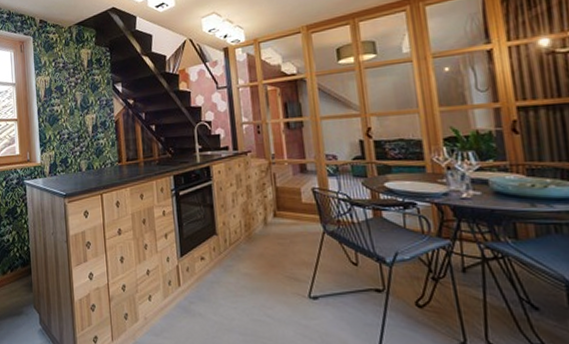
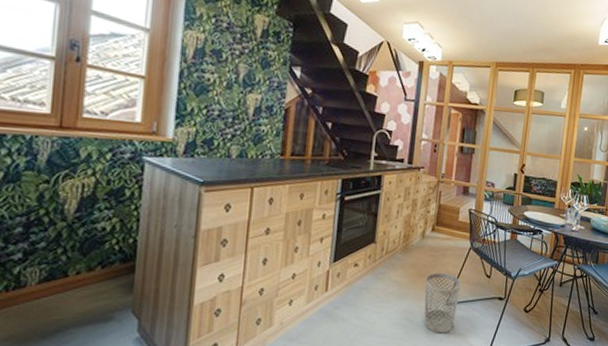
wastebasket: none [278,261,324,332] -> present [424,272,462,333]

